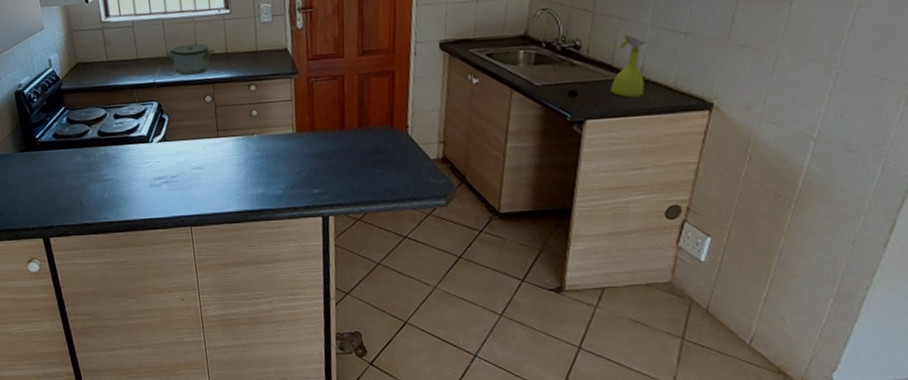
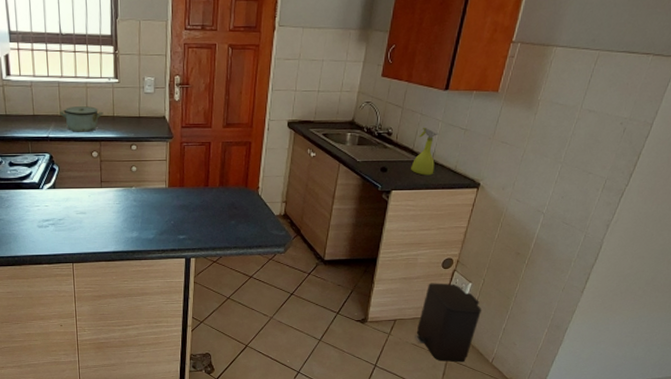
pedal bin: none [633,238,730,344] -> present [415,283,482,363]

